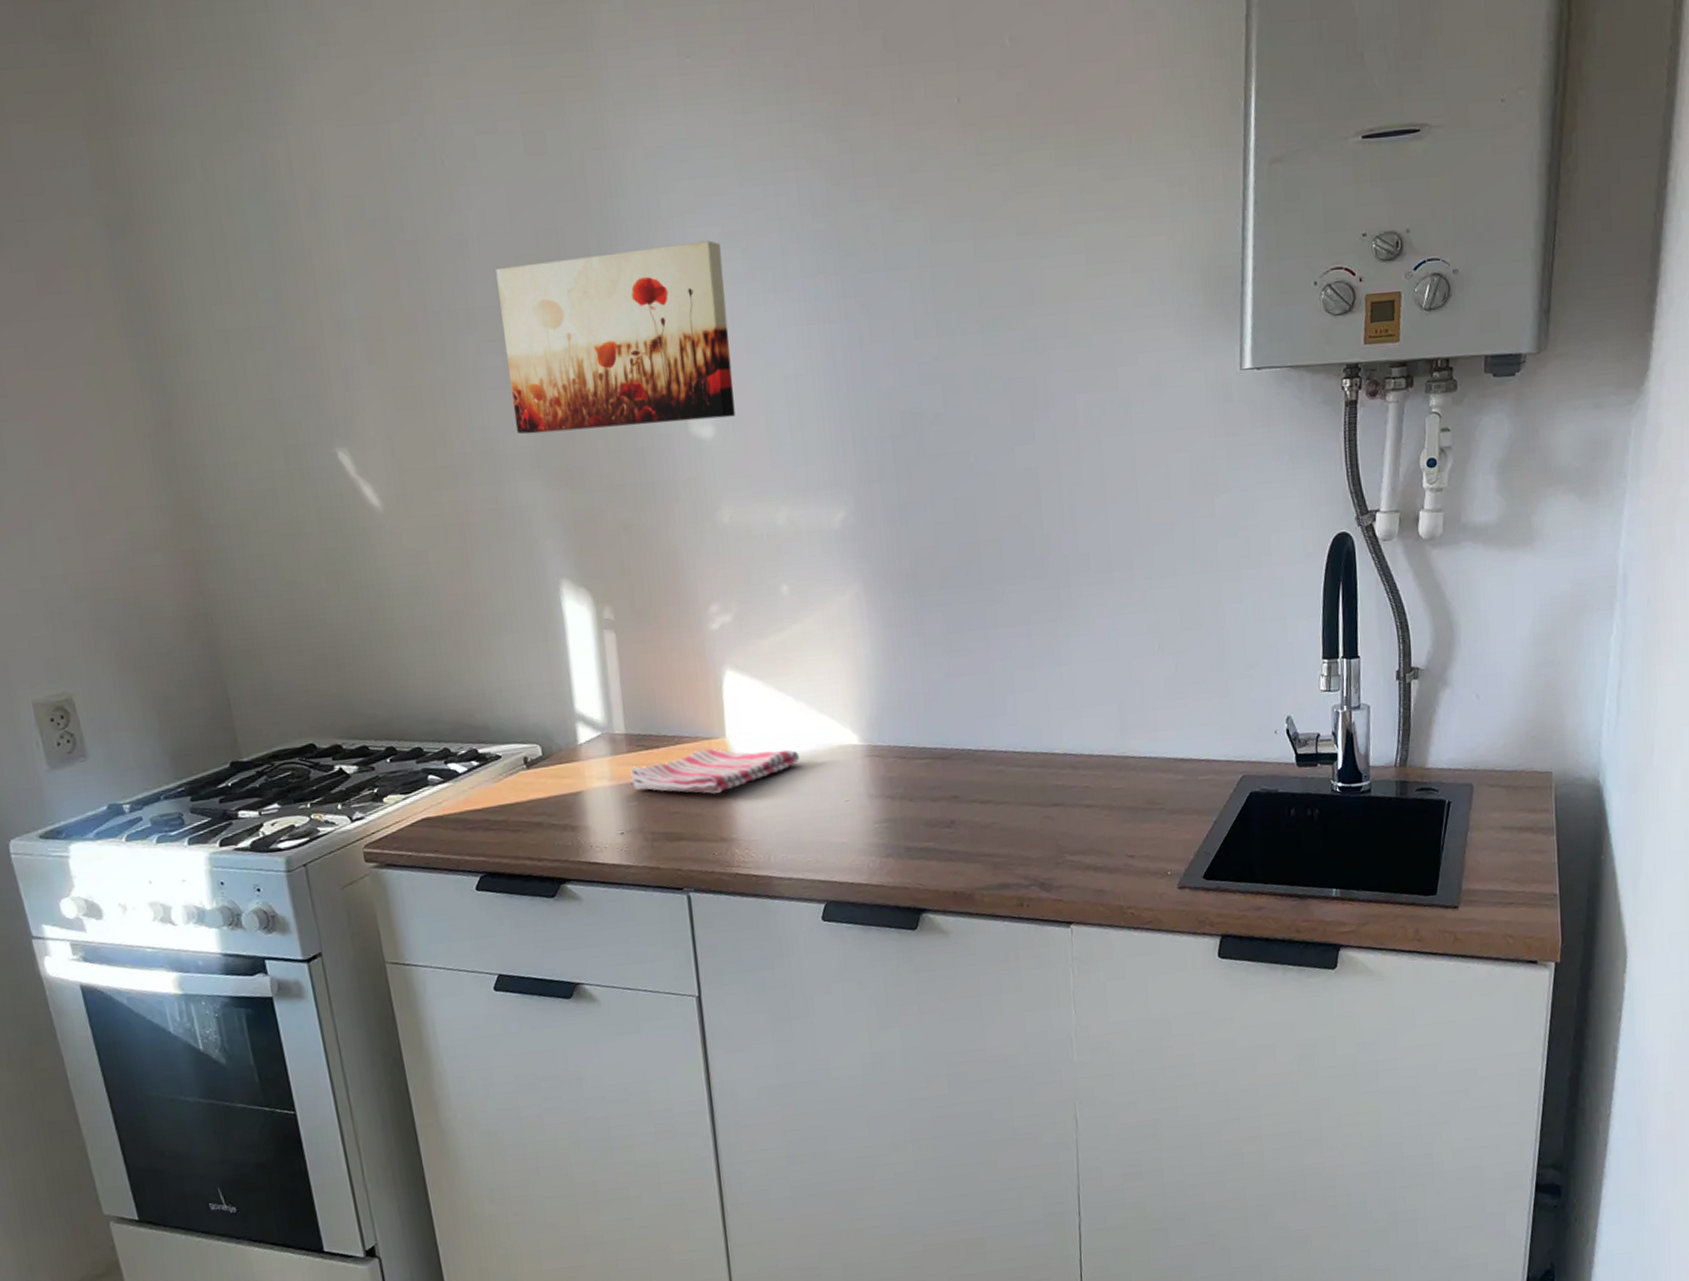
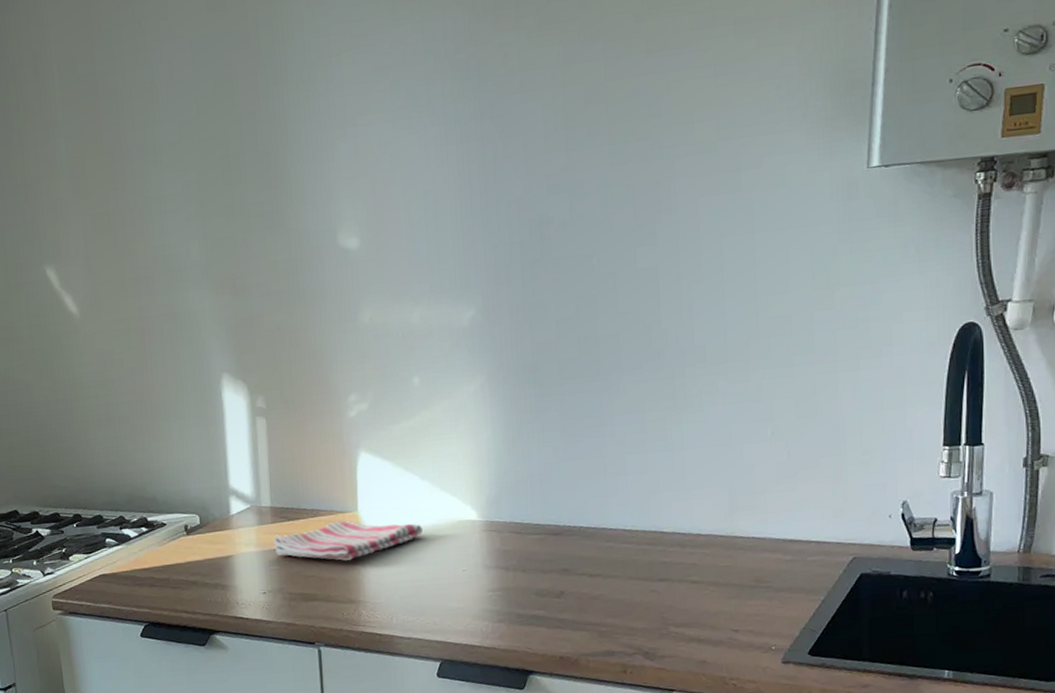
wall art: present [496,240,736,434] -> none [179,75,379,250]

